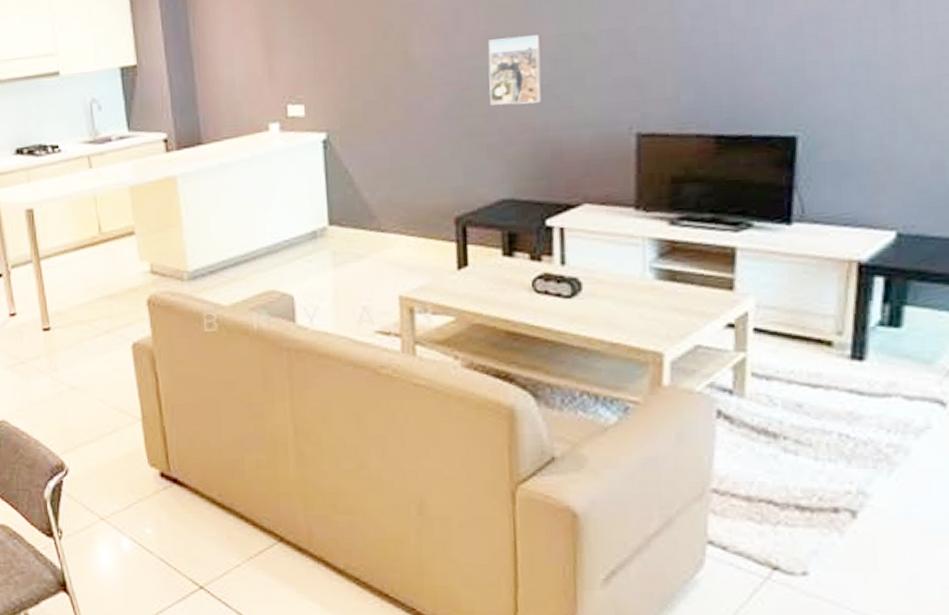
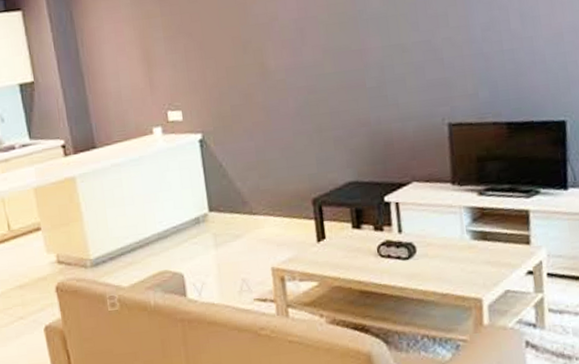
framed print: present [488,34,543,106] -> none [328,46,374,105]

